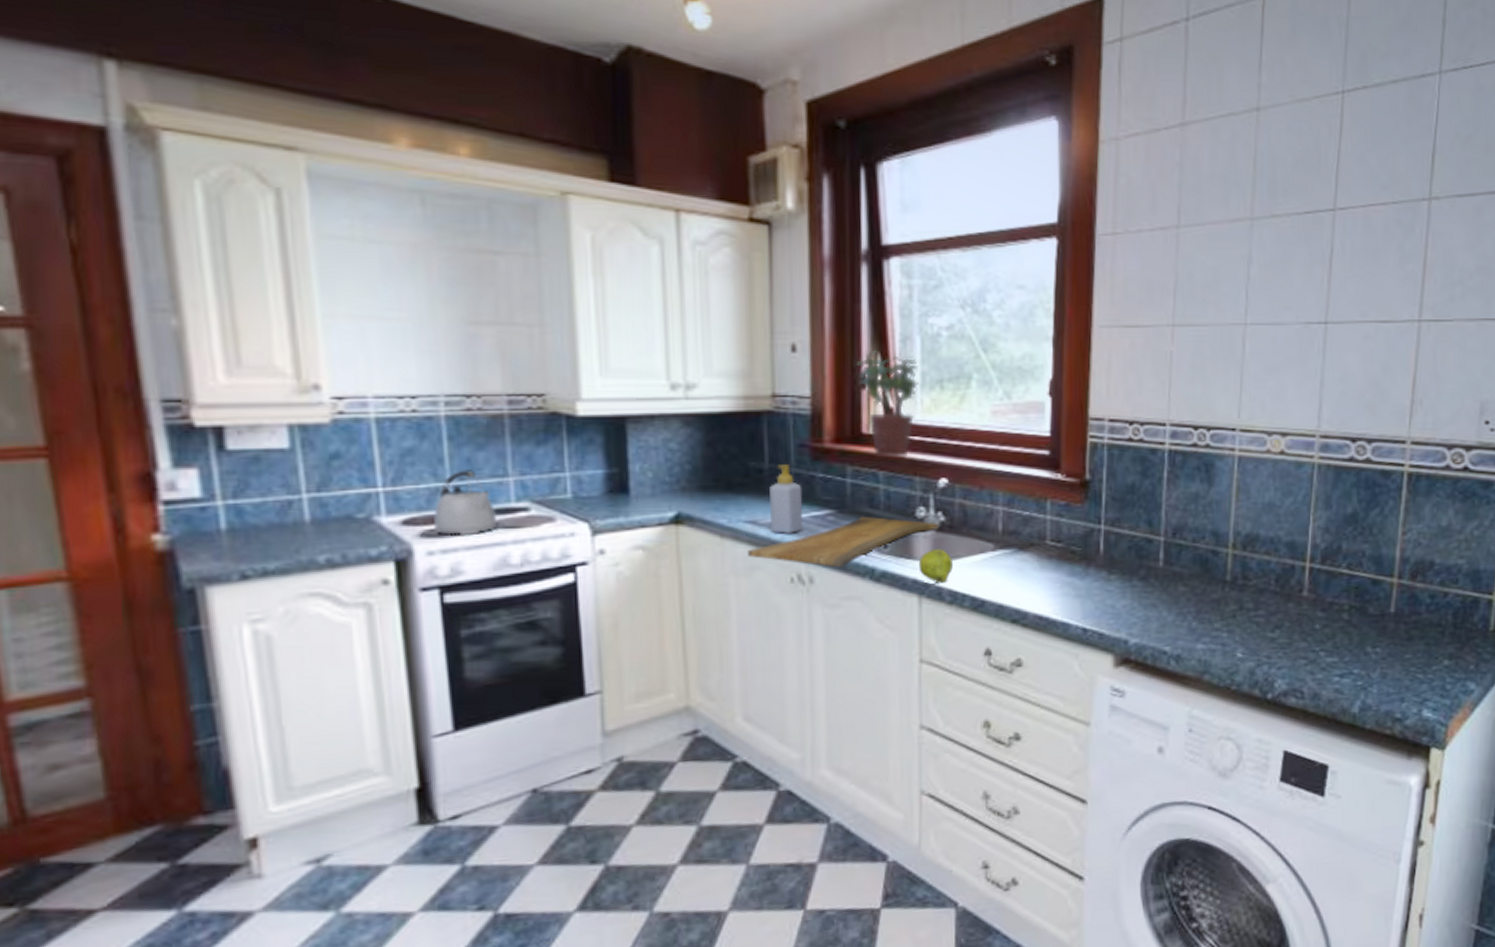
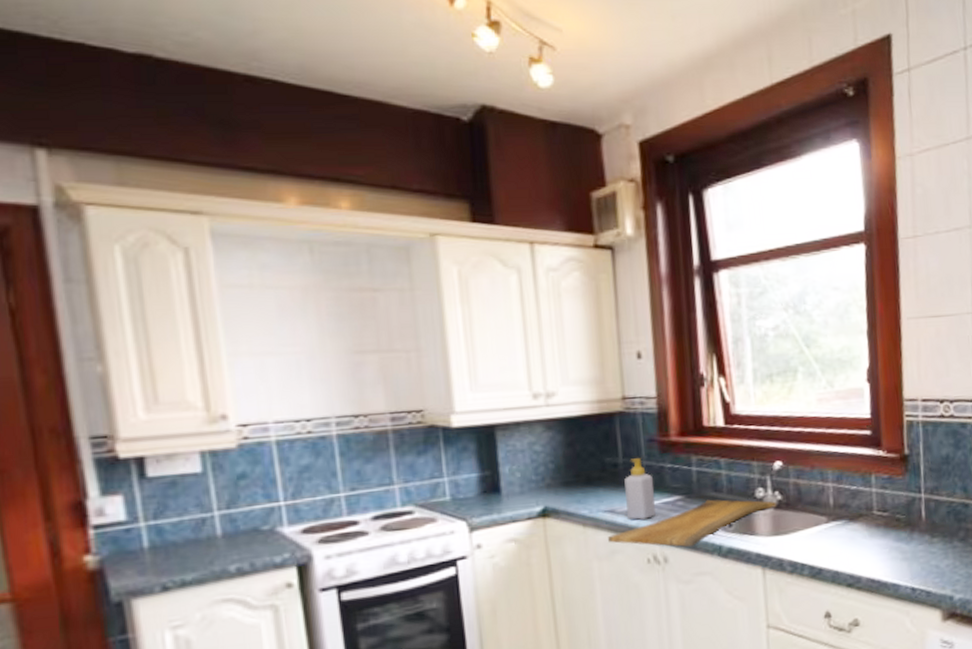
kettle: present [434,470,498,535] -> none [329,481,387,540]
potted plant: present [856,351,920,459] -> none [695,353,753,447]
fruit: present [918,549,953,585] -> none [760,524,791,558]

